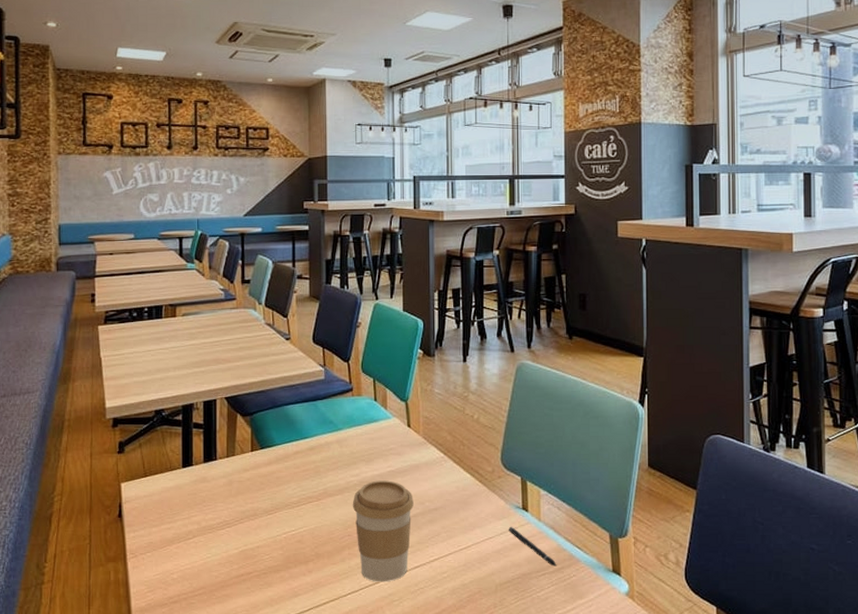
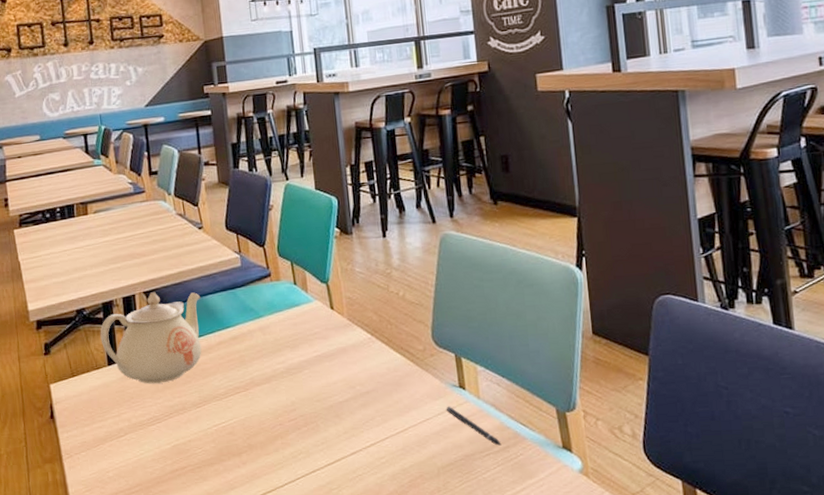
teapot: none [177,398,282,489] -> present [100,292,202,384]
coffee cup: present [352,480,414,582] -> none [280,365,344,471]

